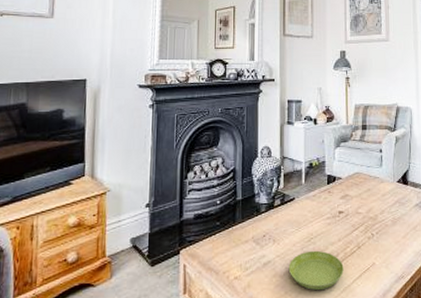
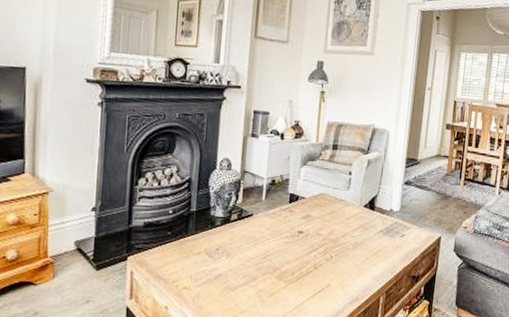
saucer: present [288,250,344,291] -> none [240,267,298,306]

